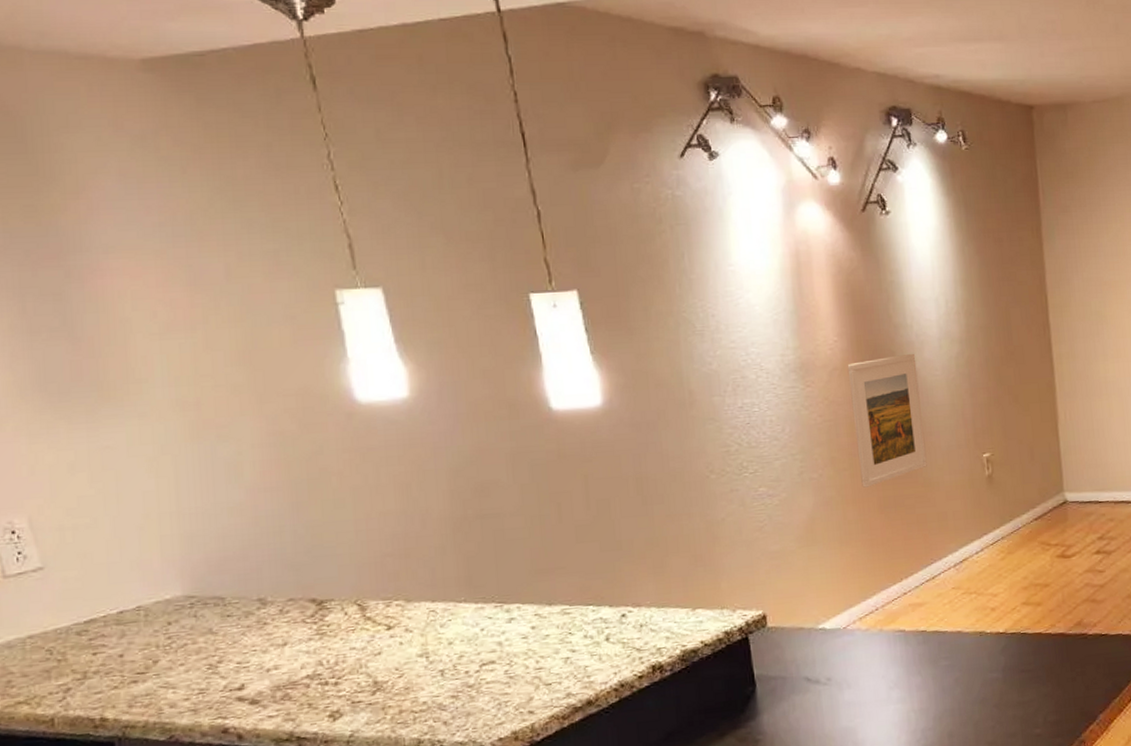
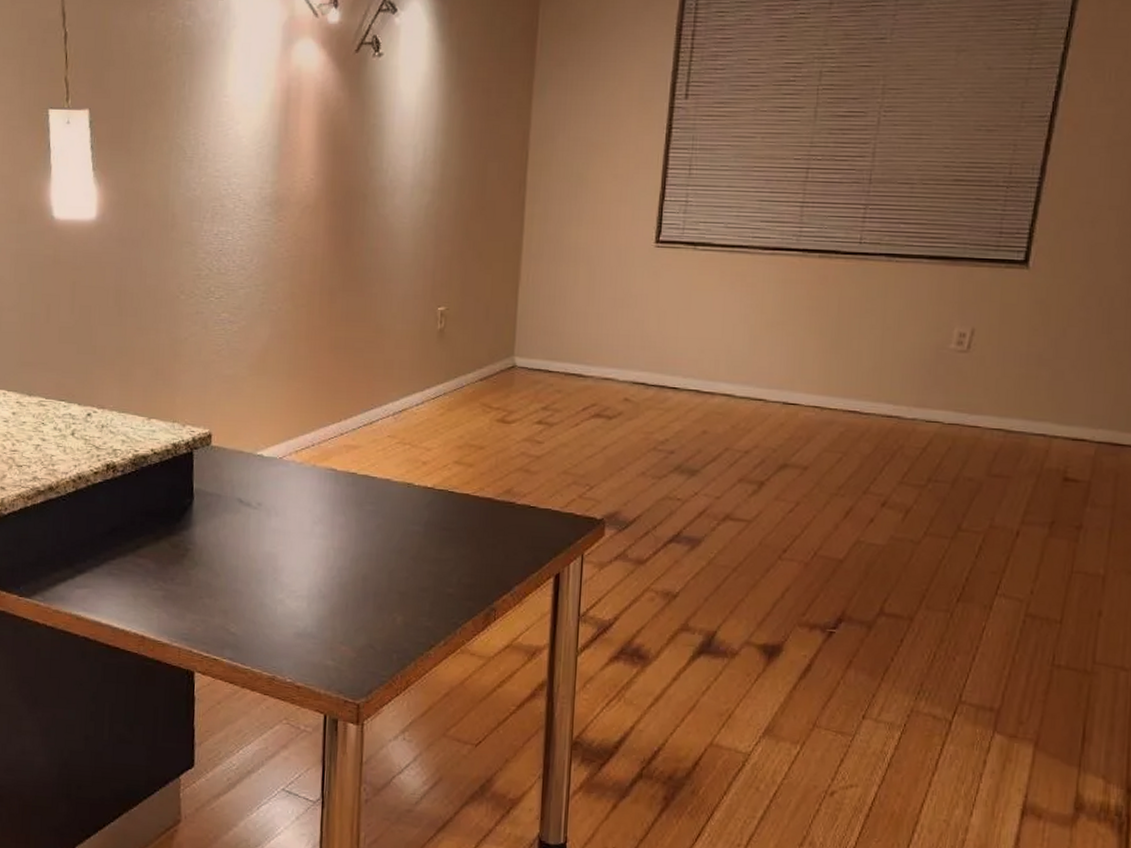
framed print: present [847,353,927,488] -> none [316,198,387,326]

